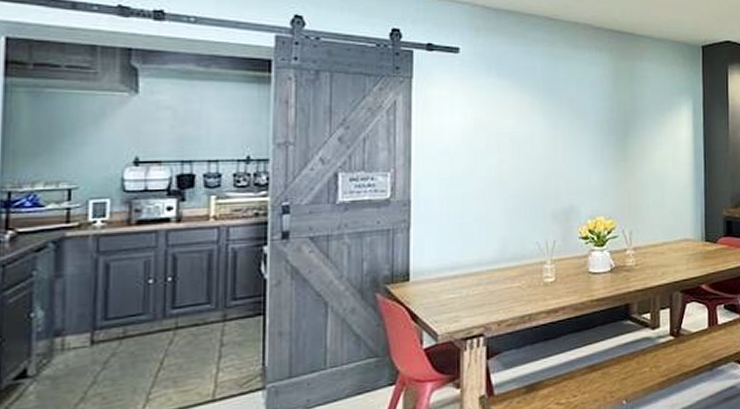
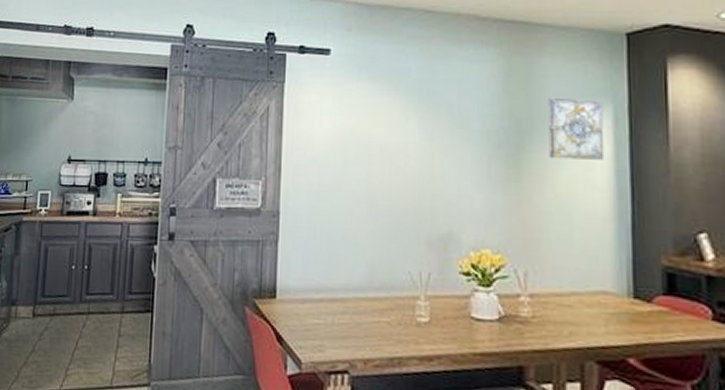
wall art: none [647,94,687,142] -> present [547,97,605,160]

